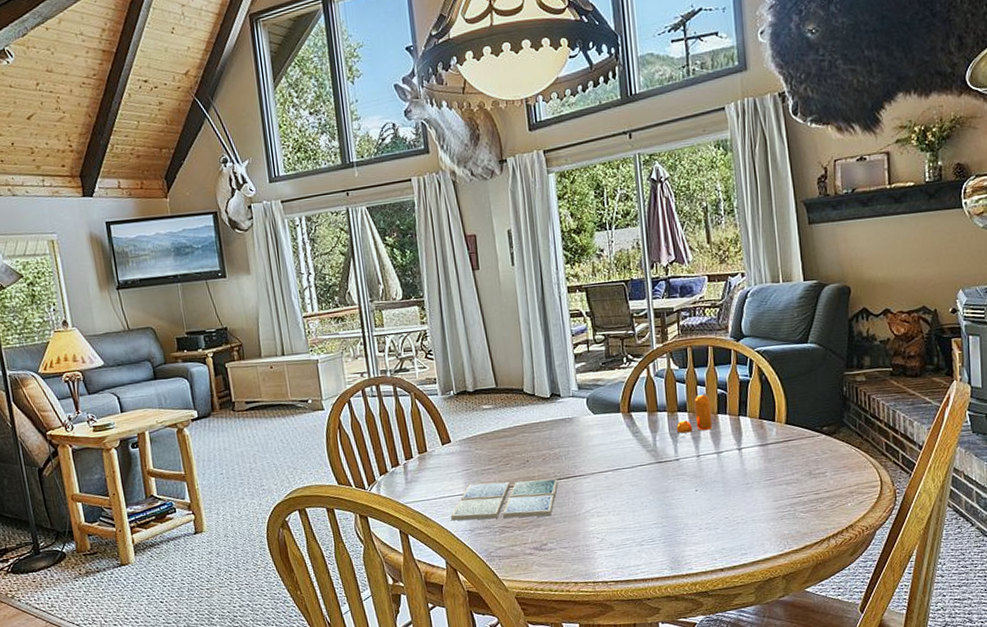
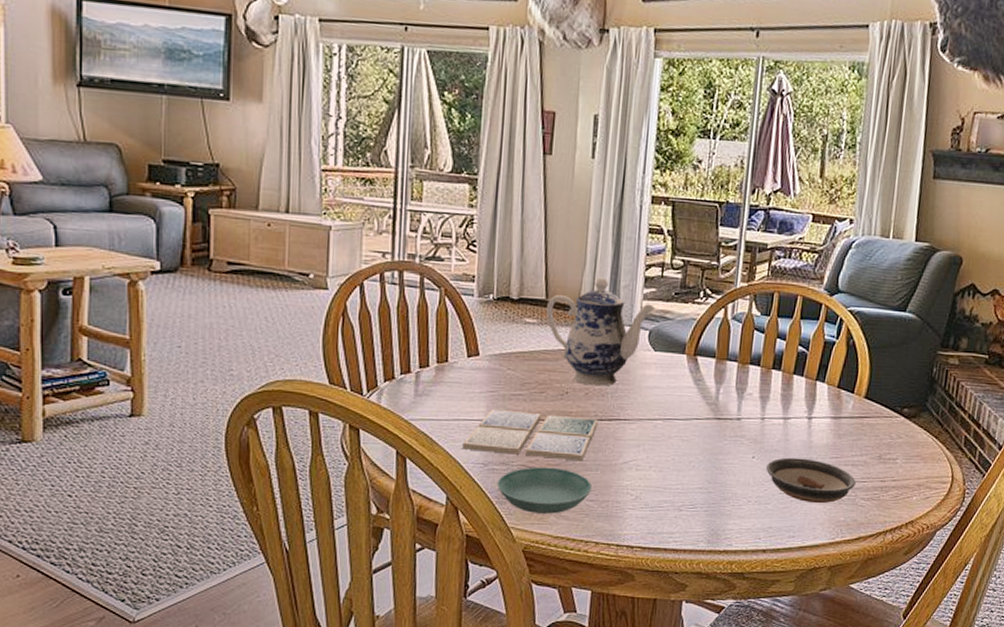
saucer: none [484,524,563,565] -> present [496,467,592,514]
teapot: none [498,361,588,453] -> present [546,277,656,387]
pepper shaker: present [676,394,713,434] -> none [744,348,789,391]
saucer: none [709,484,793,523] -> present [766,457,856,504]

